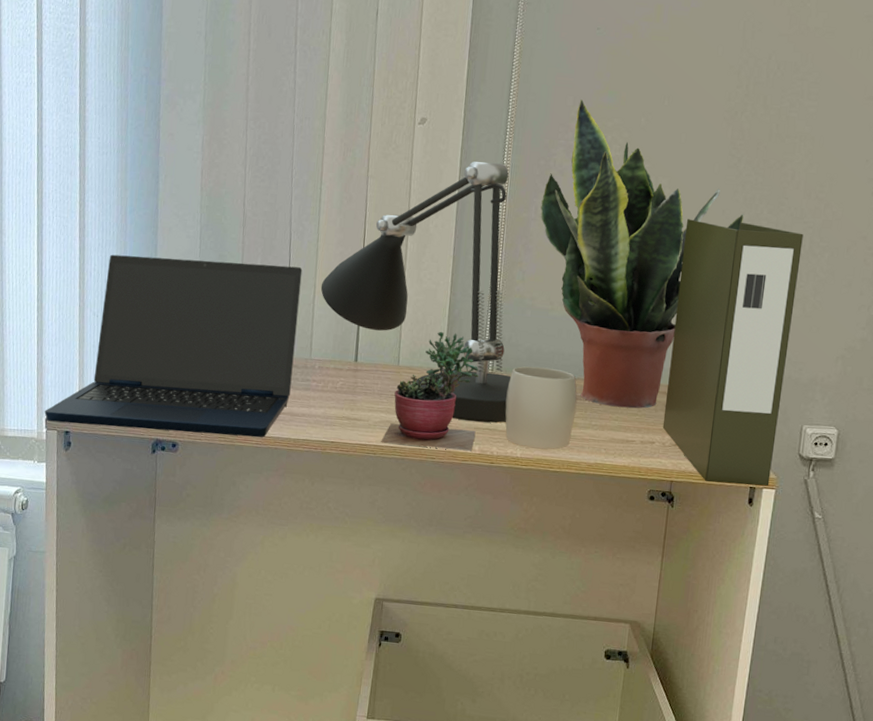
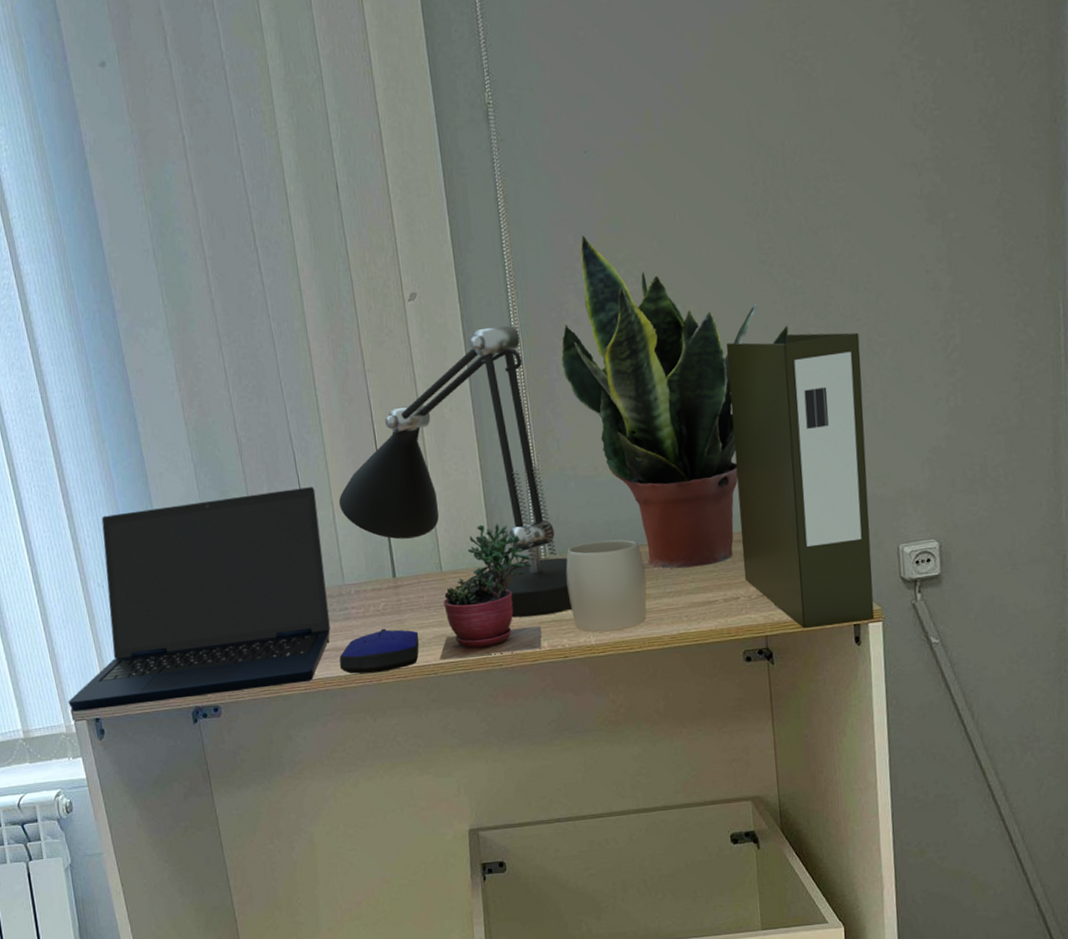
computer mouse: none [291,404,367,443] -> present [339,628,420,674]

